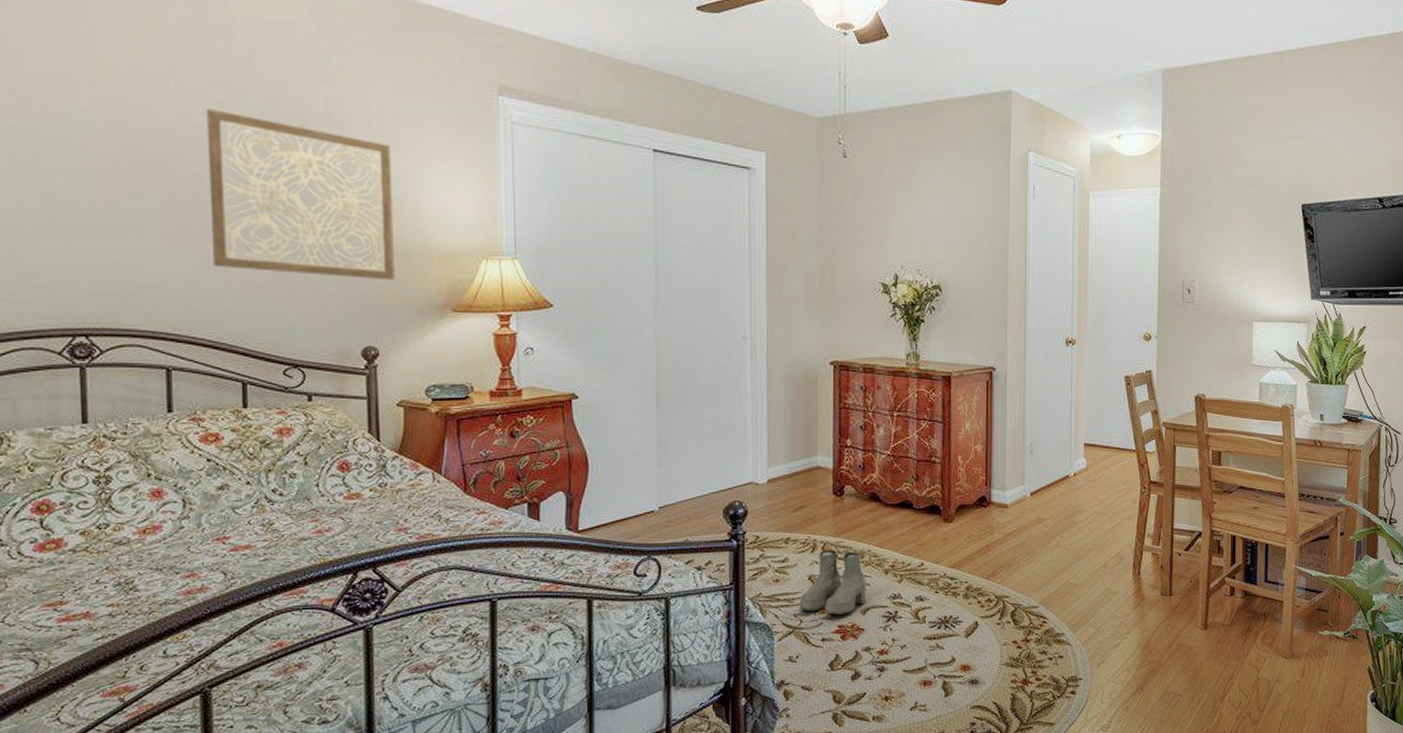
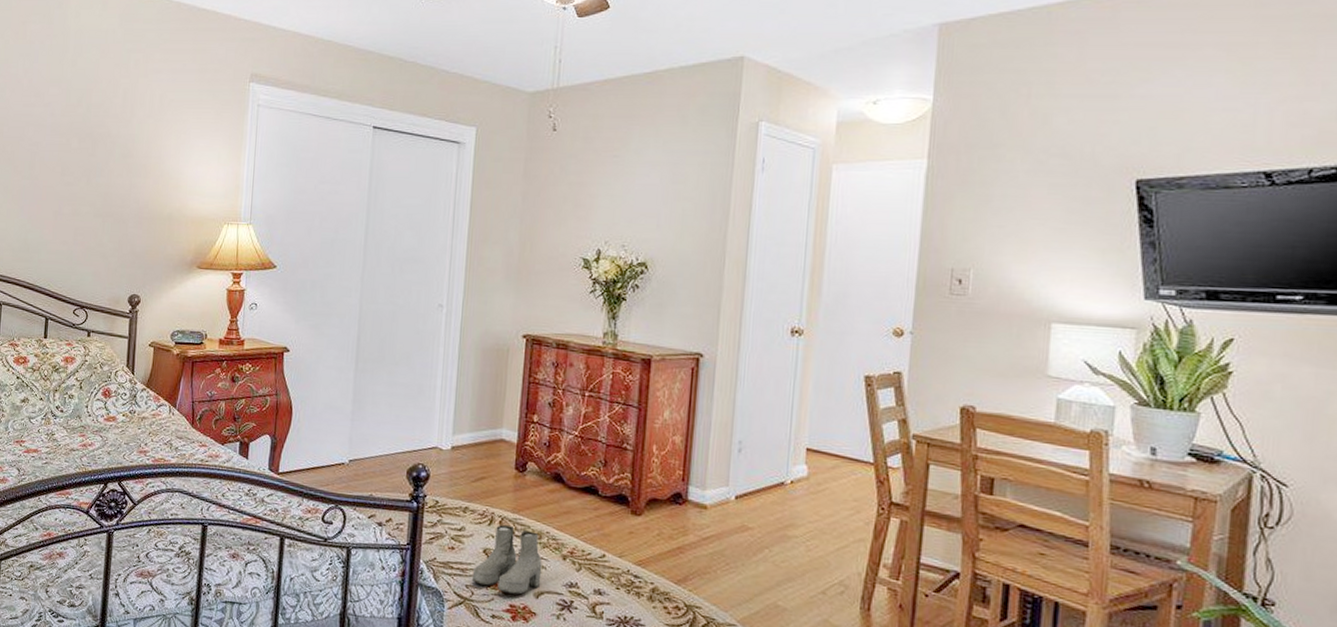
wall art: present [206,109,395,281] -> none [37,101,166,240]

